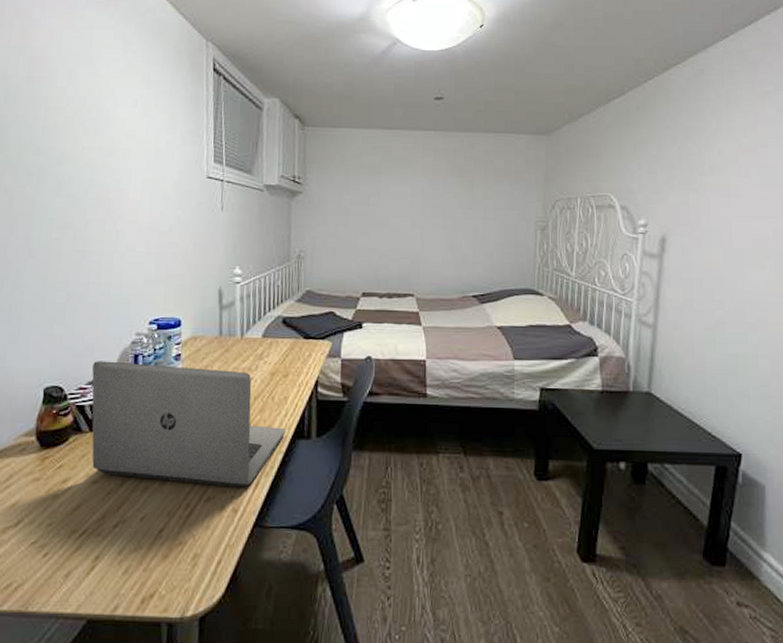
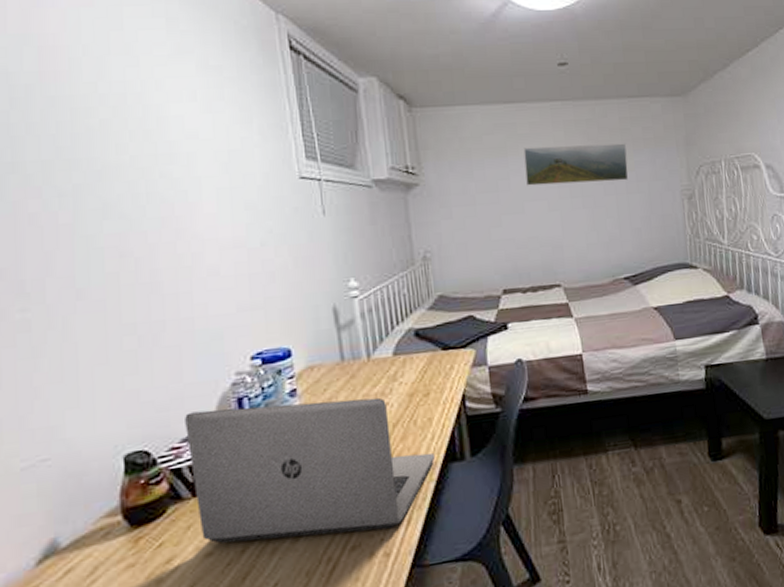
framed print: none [394,169,489,207] -> present [523,143,629,186]

